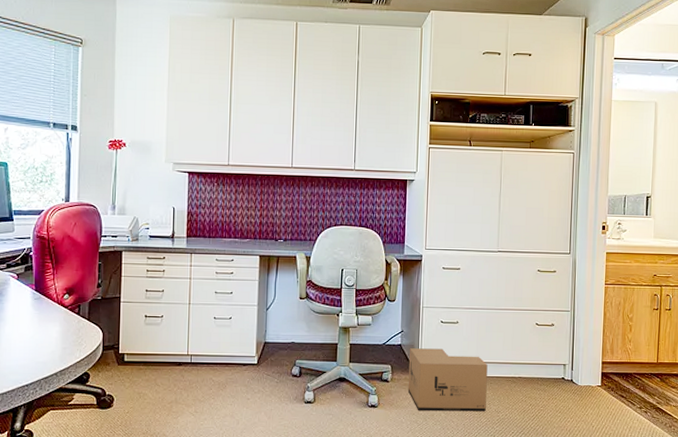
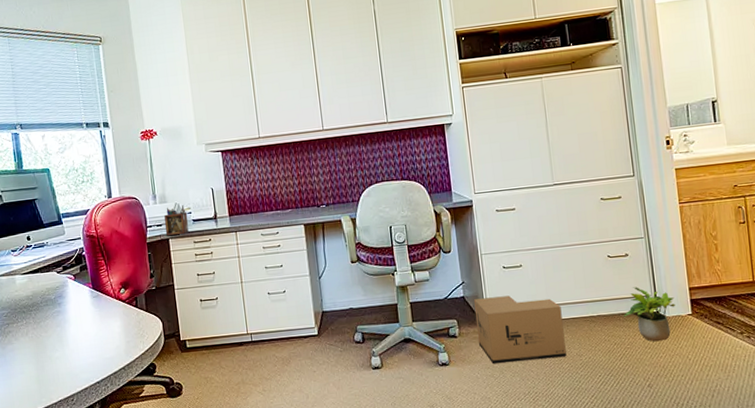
desk organizer: none [119,219,145,249] -> present [164,205,189,237]
potted plant: none [542,355,588,407] -> present [624,287,675,342]

